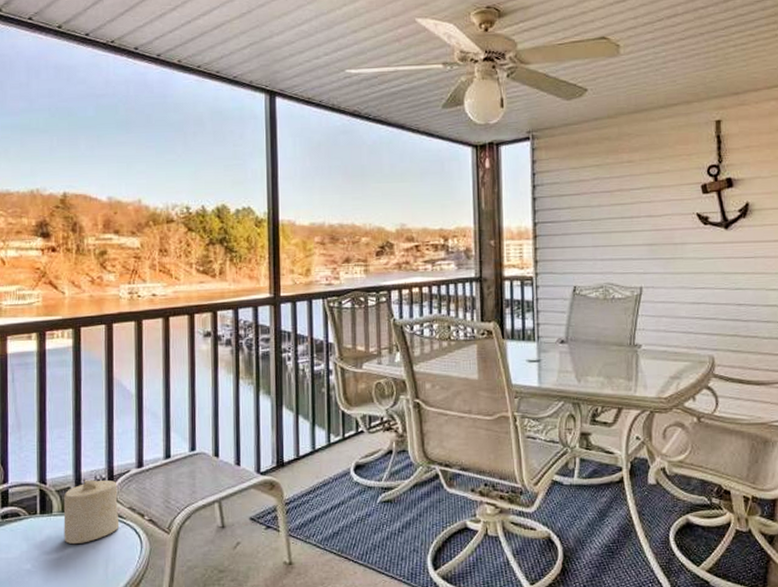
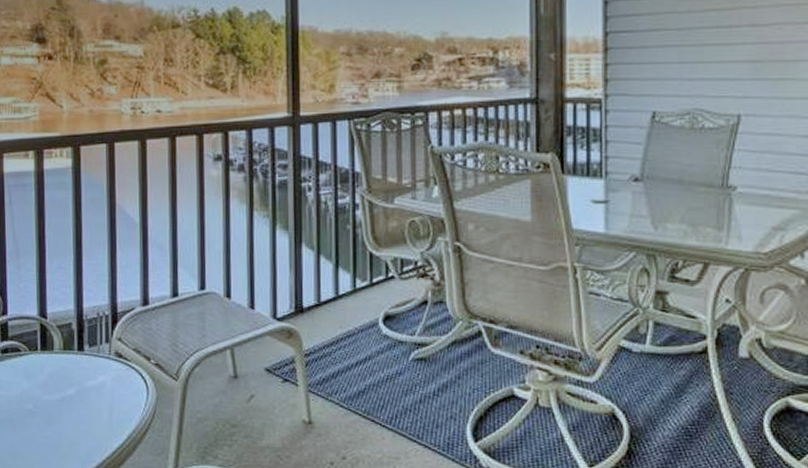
candle: present [63,480,120,544] -> none [64,316,124,385]

